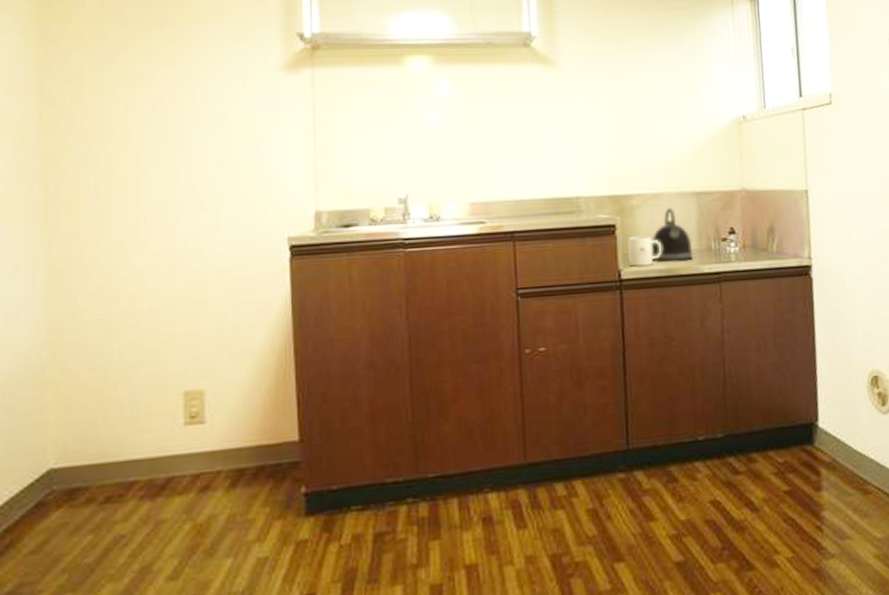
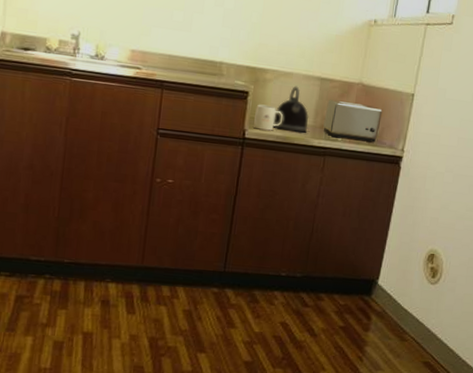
toaster: none [709,213,777,259] -> present [323,99,383,143]

